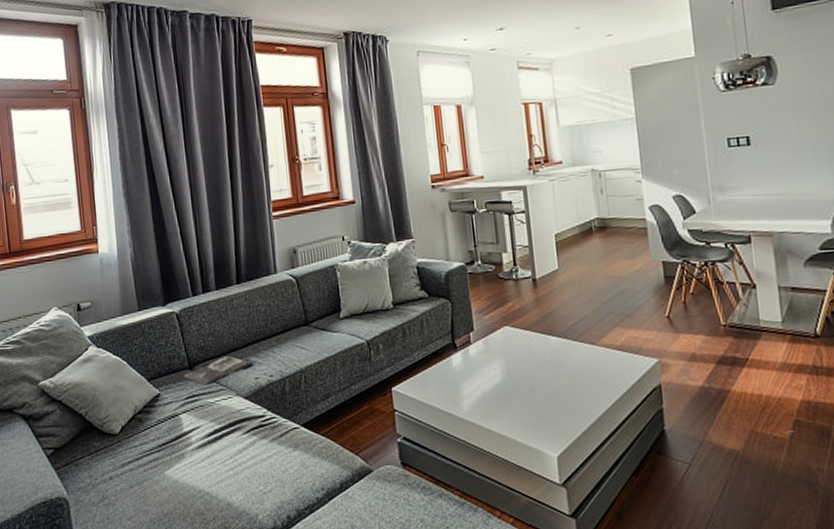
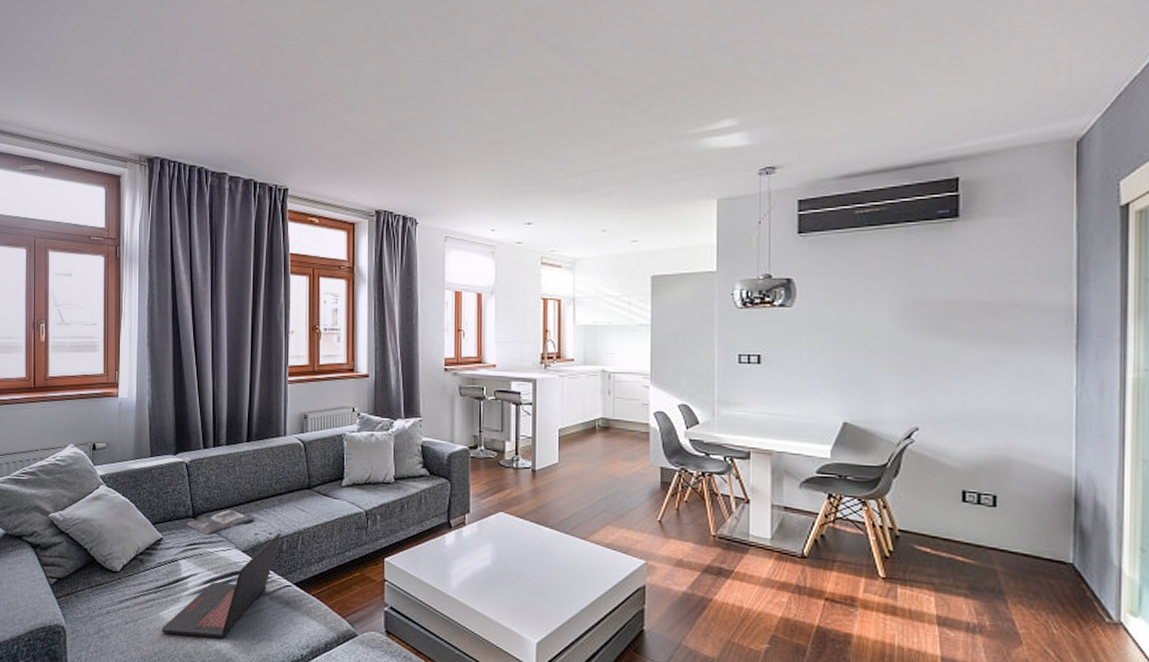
laptop: none [168,374,282,494] -> present [161,533,280,639]

